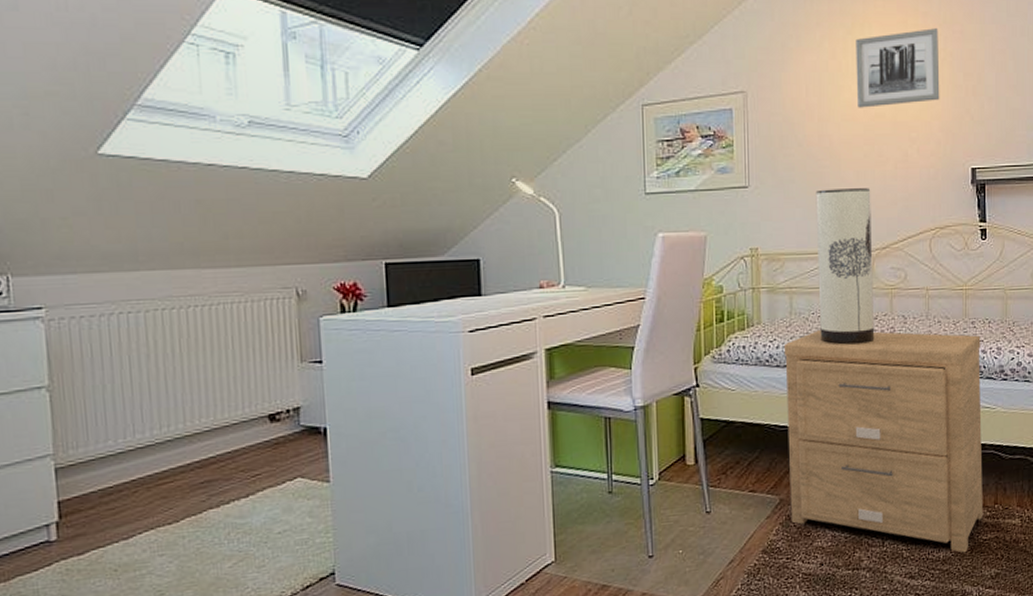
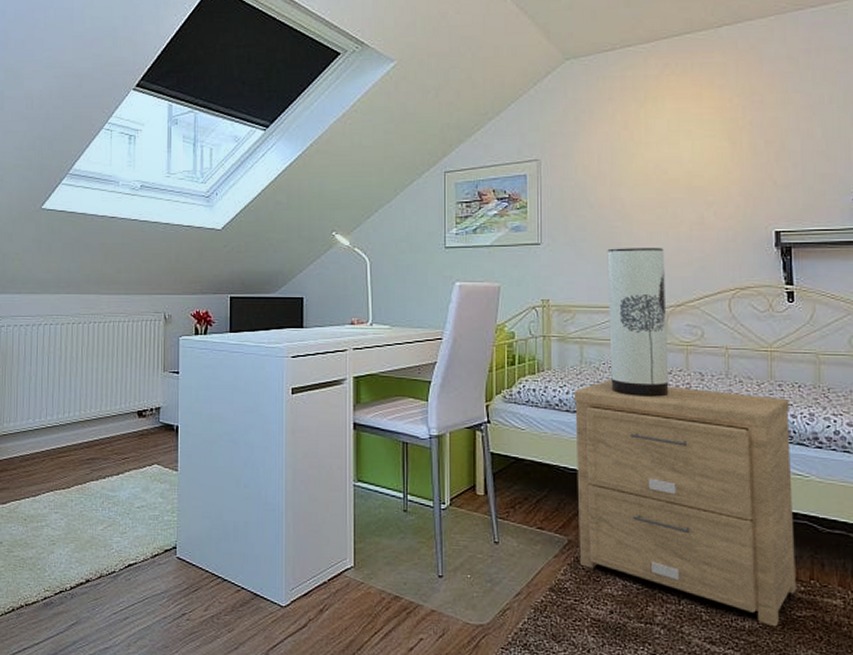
wall art: present [855,28,940,108] -> none [648,99,738,174]

